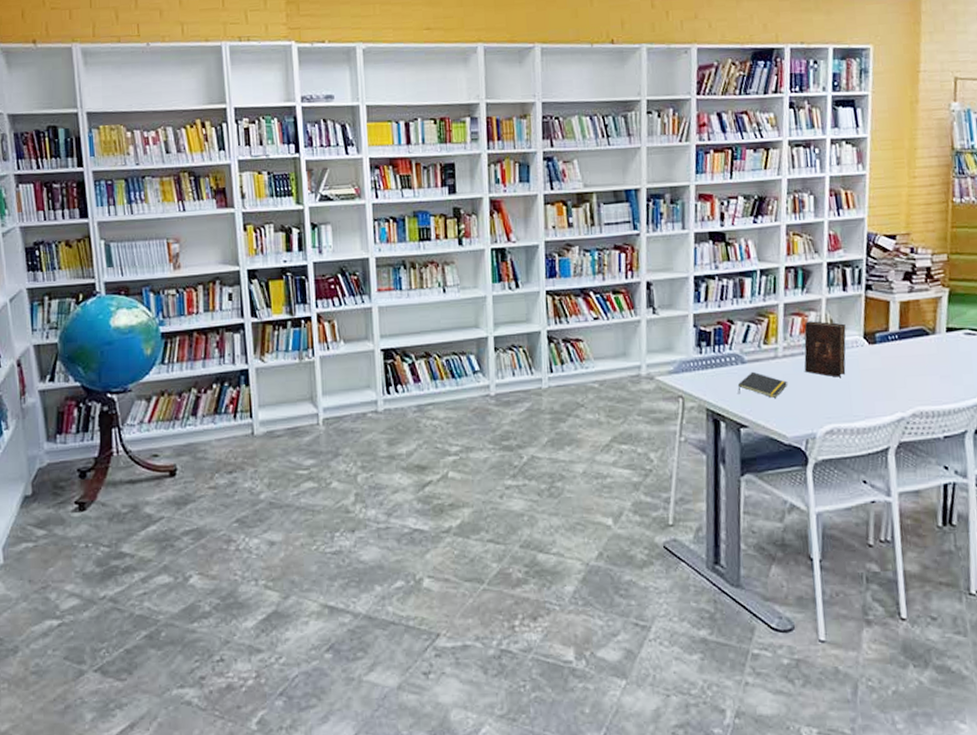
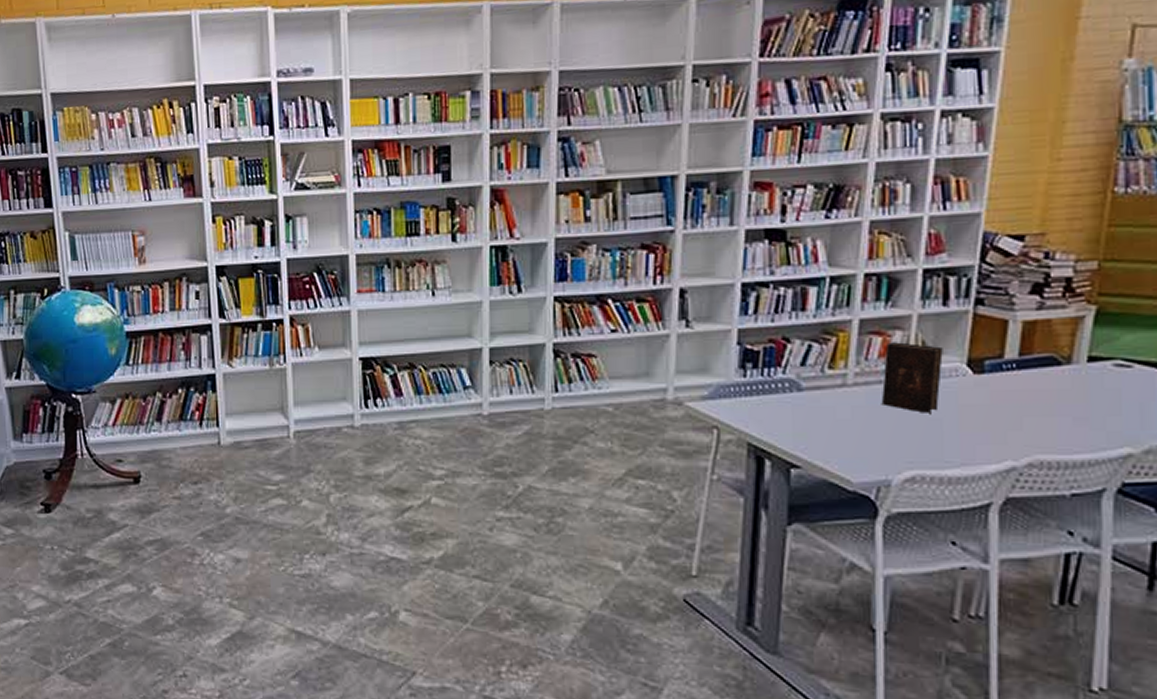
notepad: present [737,371,788,399] -> none [790,401,858,436]

